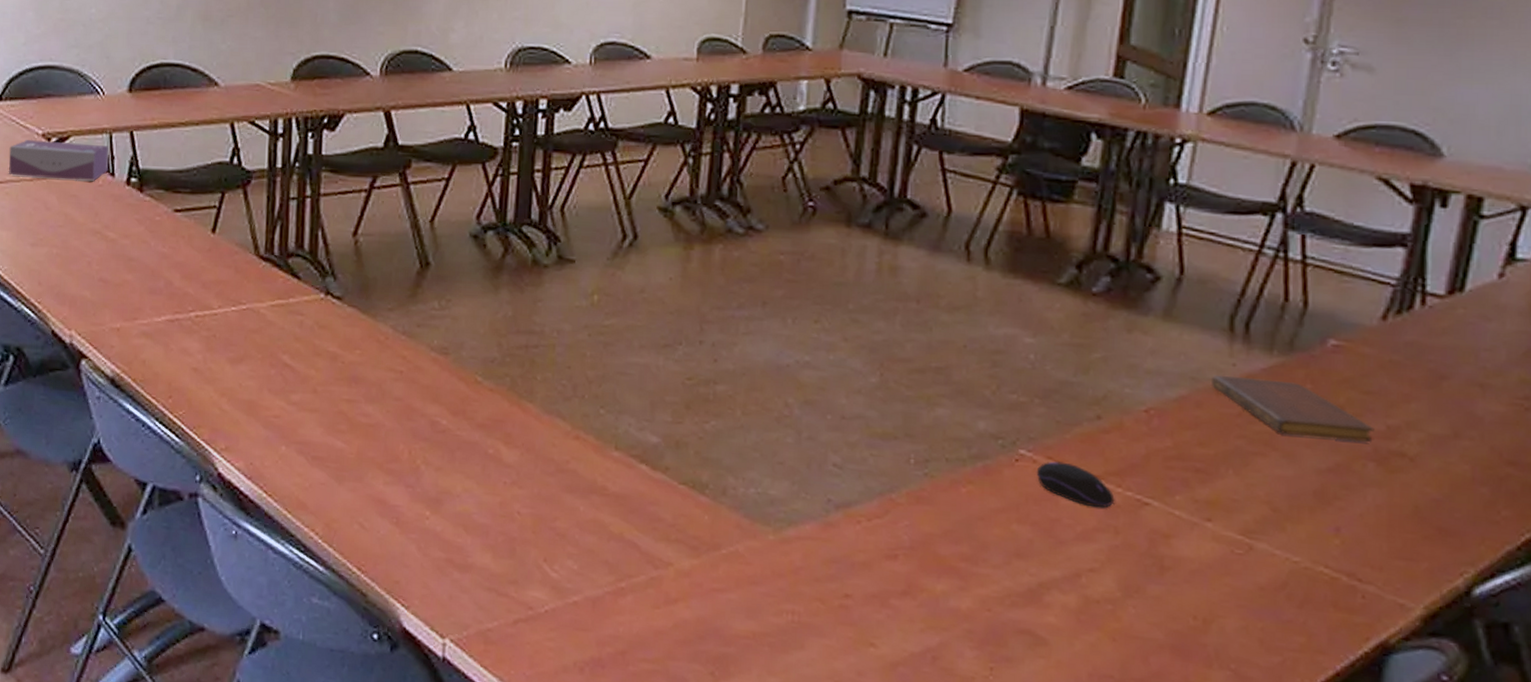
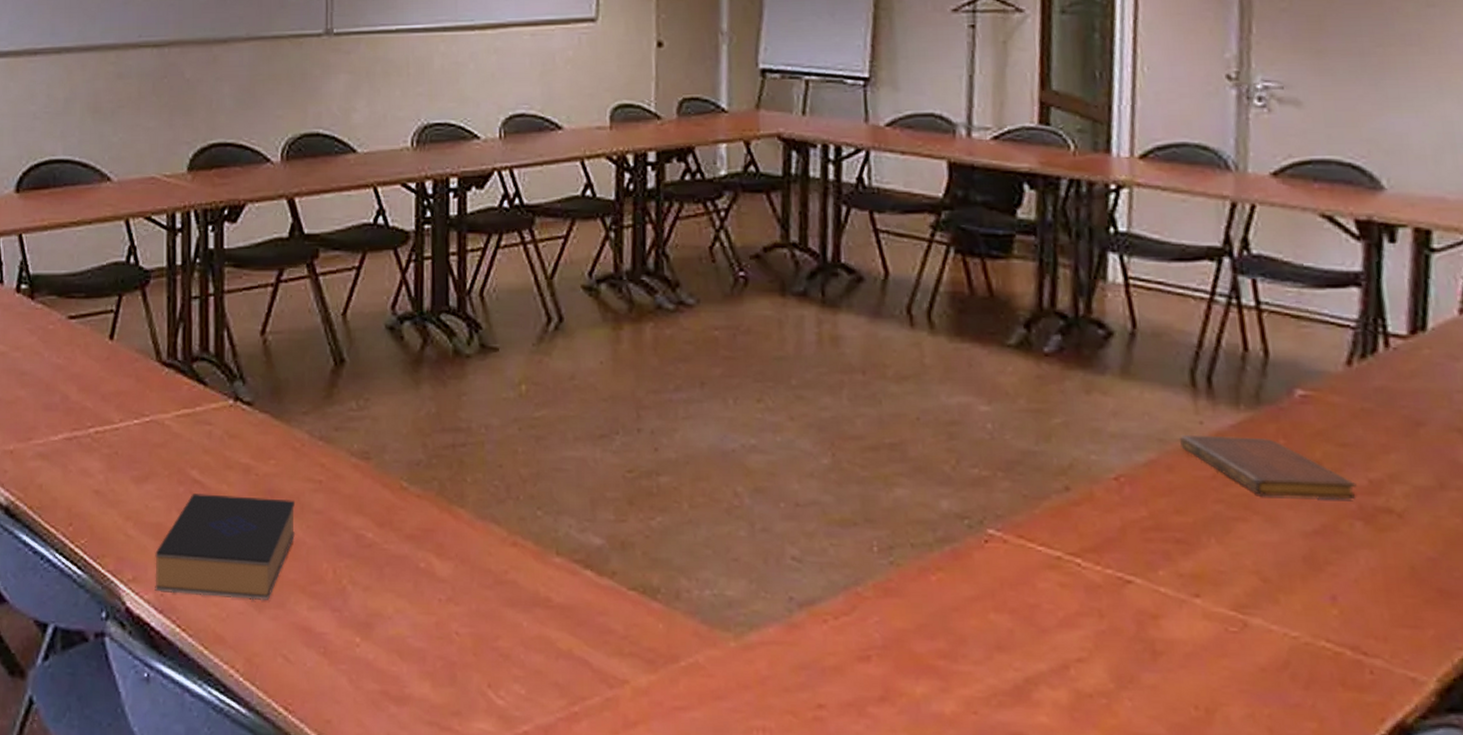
book: none [245,376,377,474] -> present [155,494,296,601]
computer mouse: present [1036,461,1115,508] -> none [1008,540,1095,590]

